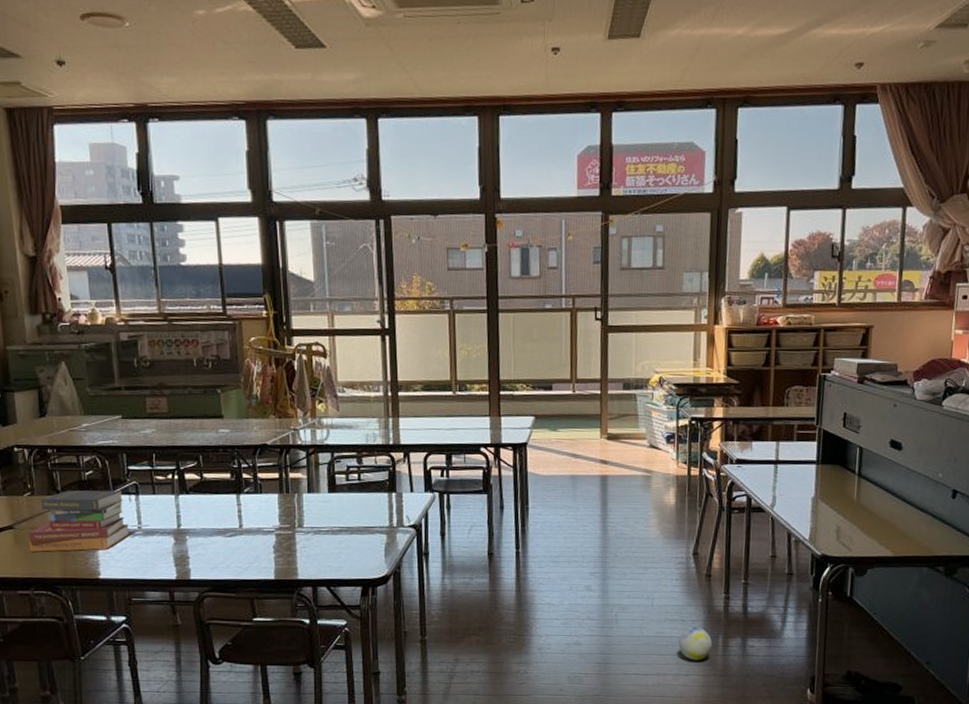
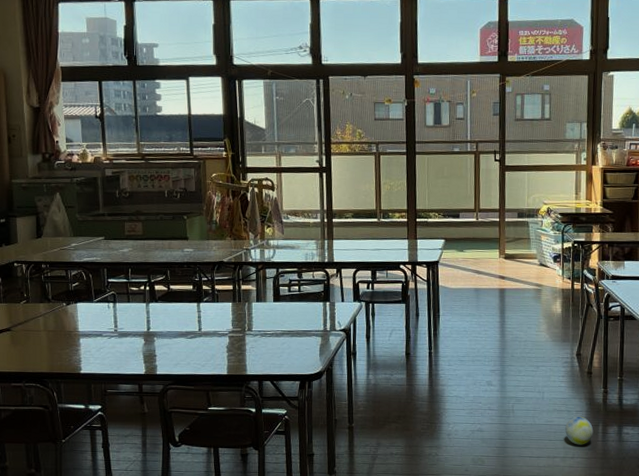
books: present [29,490,130,552] -> none [23,298,108,350]

